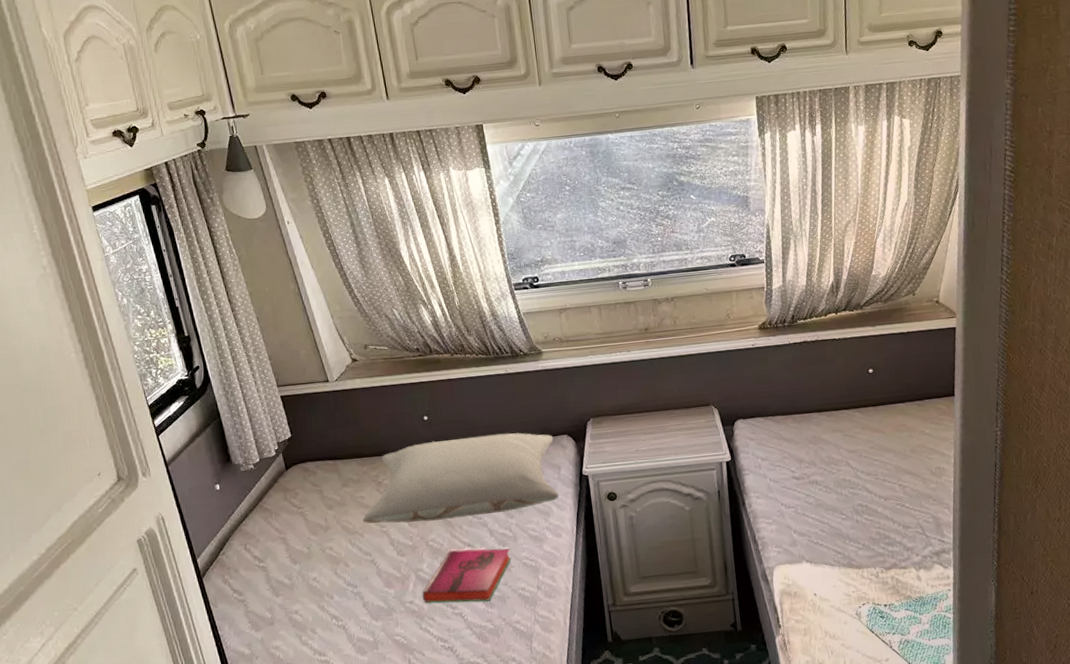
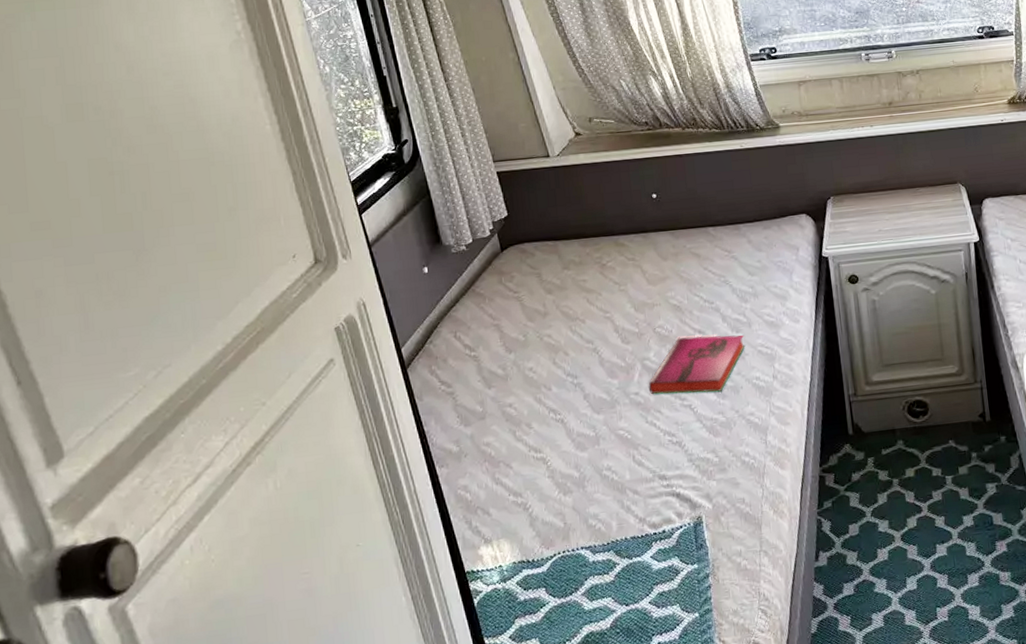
pillow: present [362,433,560,524] -> none [584,211,798,309]

